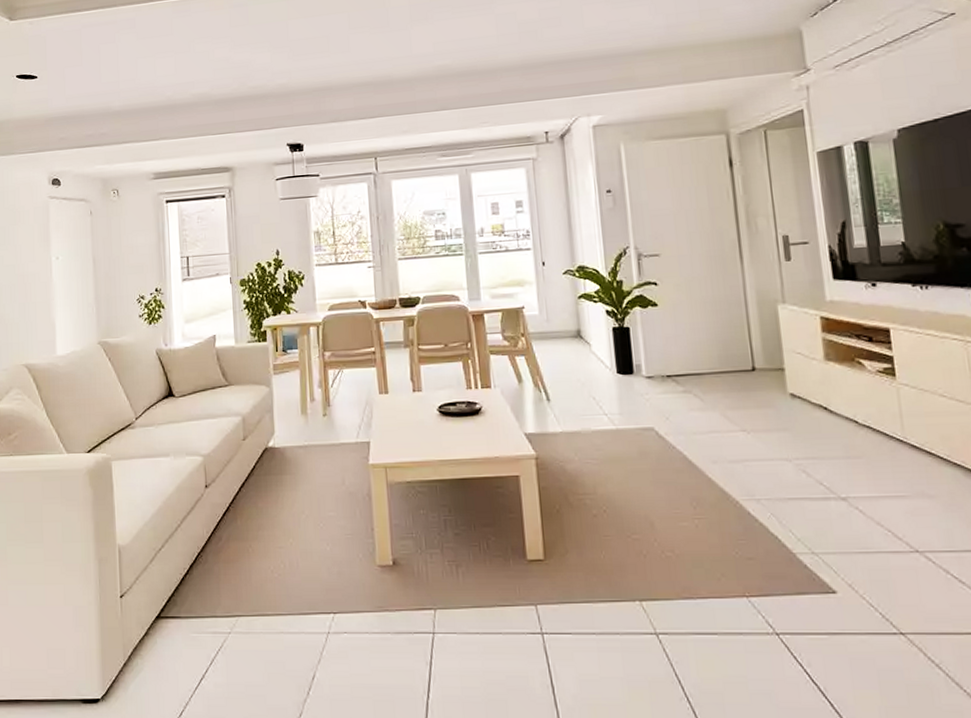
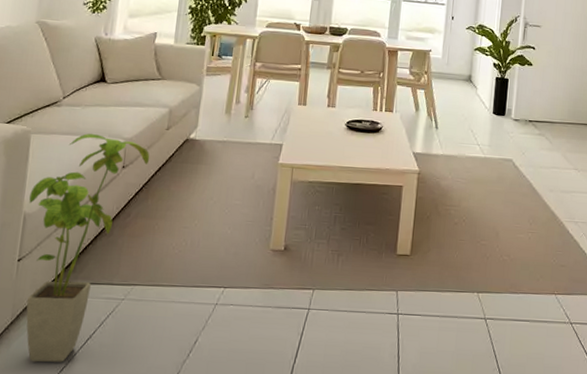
house plant: none [121,454,231,707] -> present [26,133,150,363]

